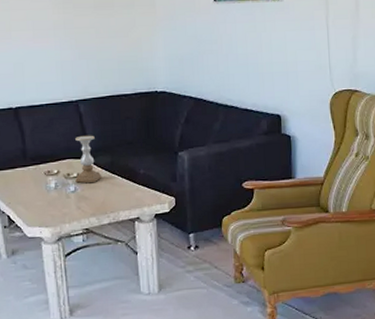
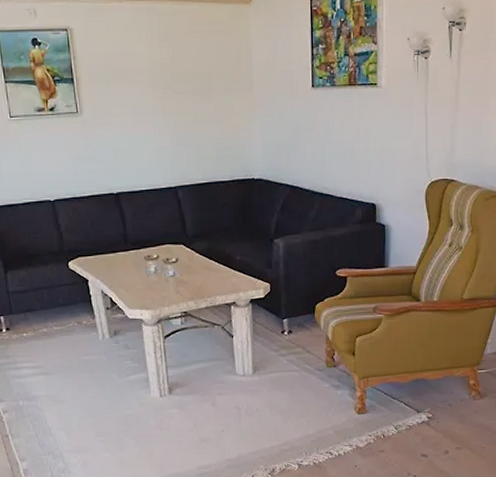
candle holder: present [75,135,102,184] -> none [174,221,200,268]

